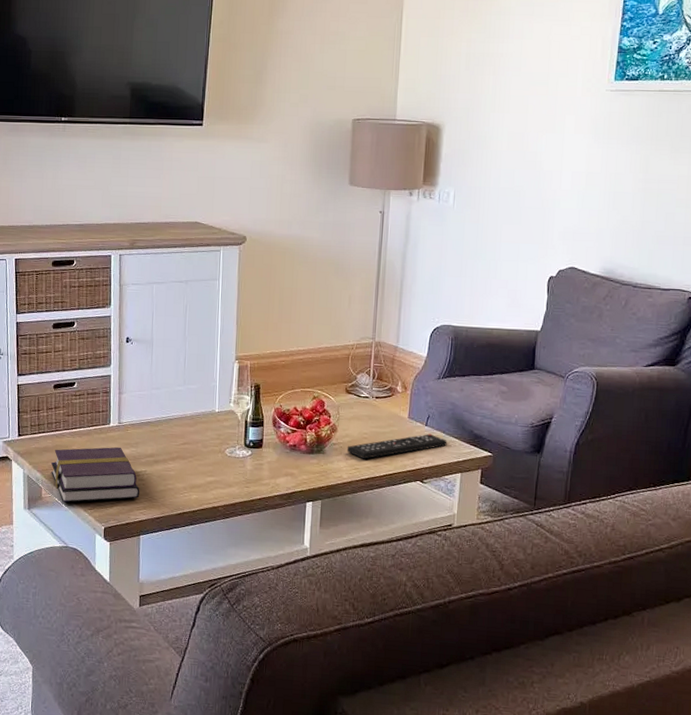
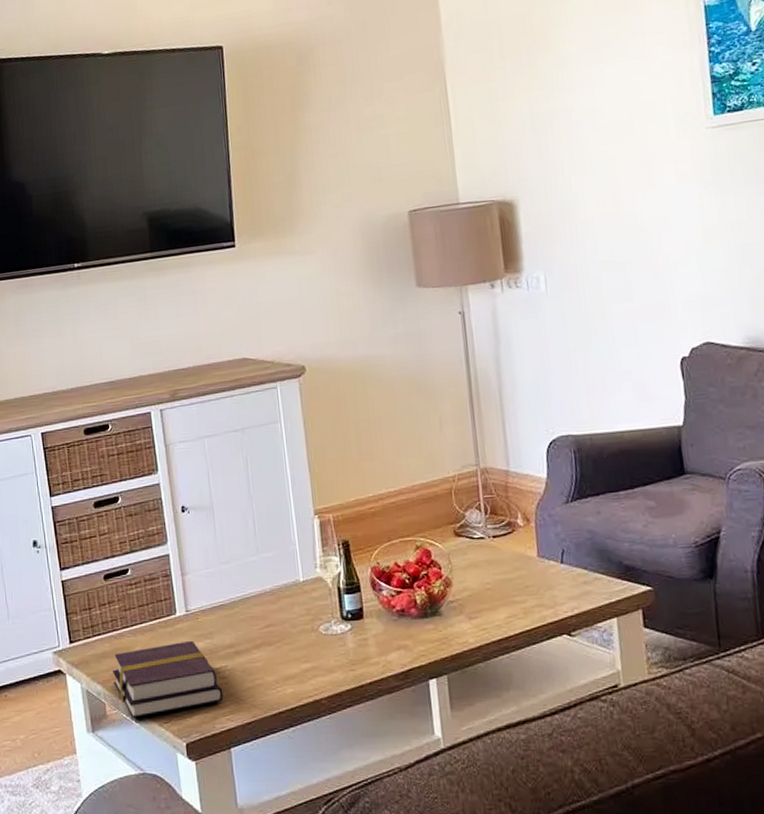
remote control: present [346,433,447,459] -> none [467,572,593,616]

